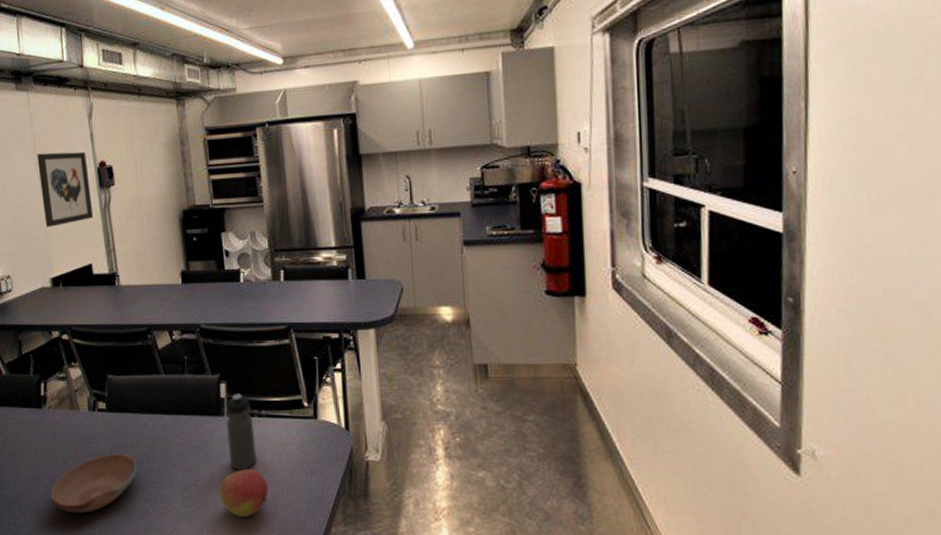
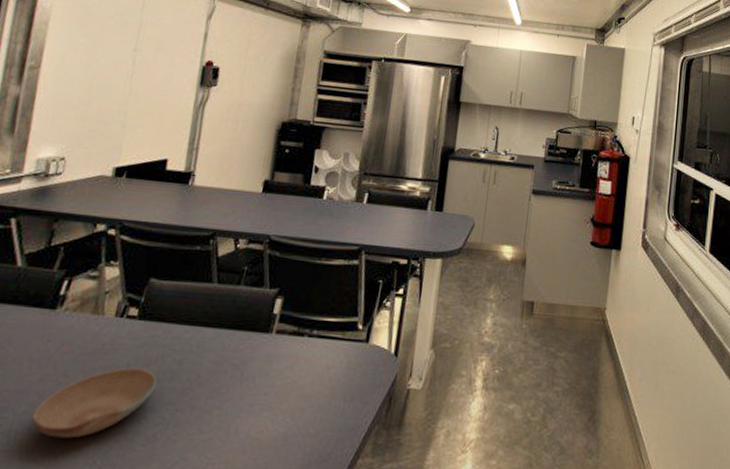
wall art: present [37,151,94,227] -> none [125,40,195,115]
fruit: present [219,468,269,517] -> none [244,391,302,446]
water bottle: present [225,394,257,471] -> none [266,310,304,394]

